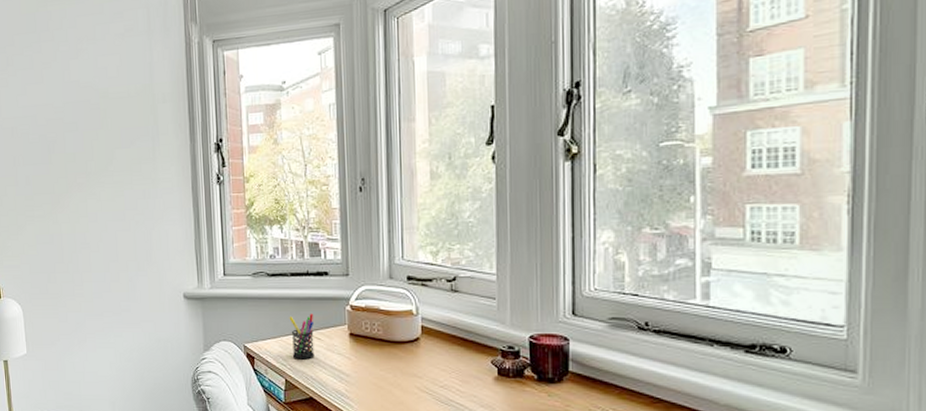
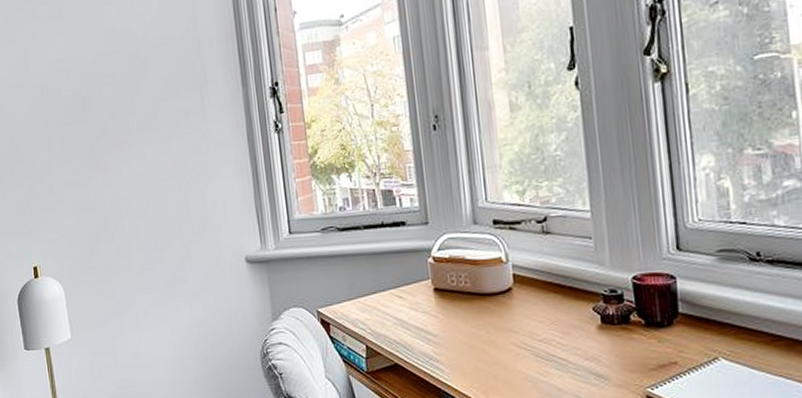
pen holder: present [289,313,315,360] -> none [365,268,397,322]

